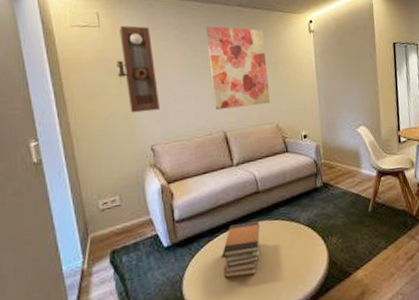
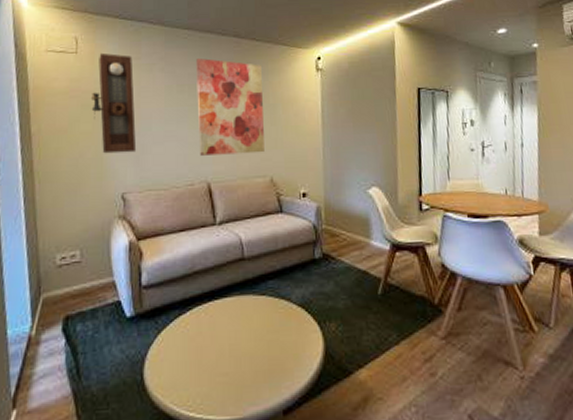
book stack: present [221,220,260,278] -> none [192,294,242,363]

